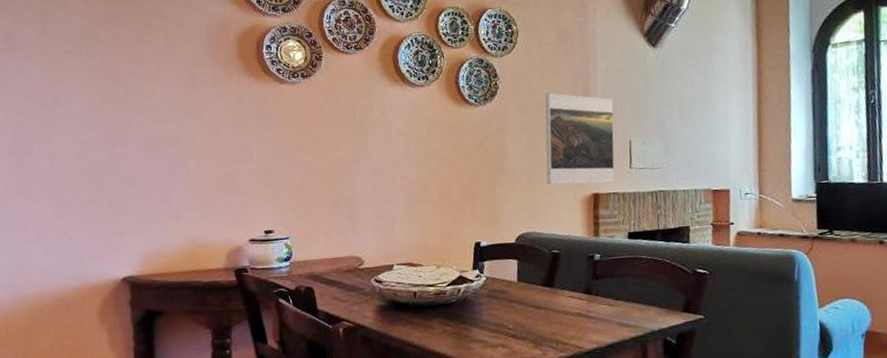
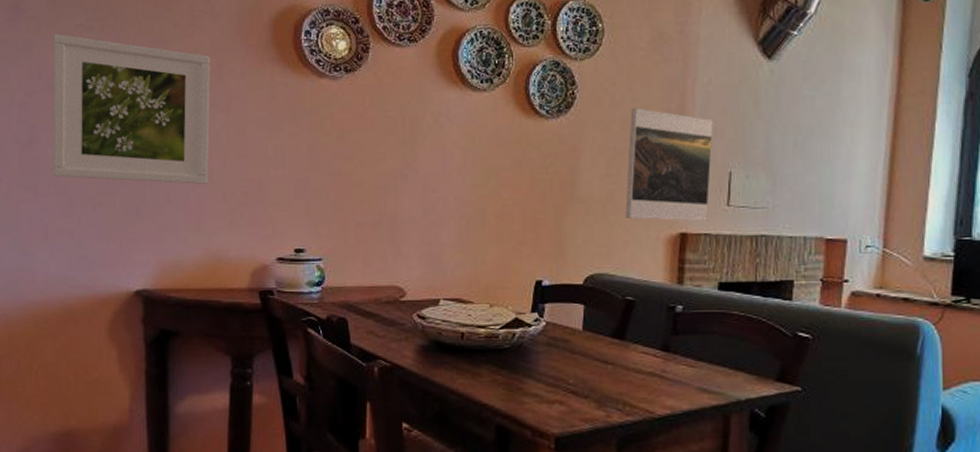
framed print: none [44,60,186,183] -> present [52,34,211,185]

